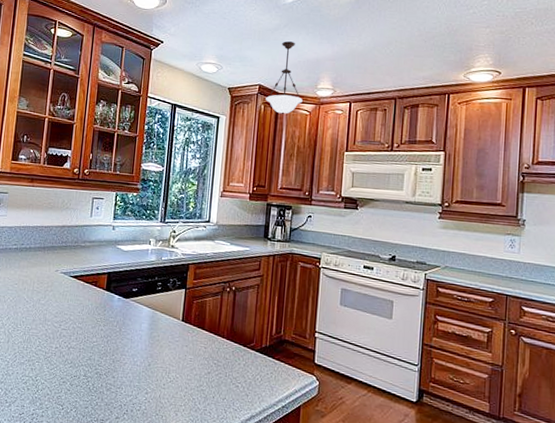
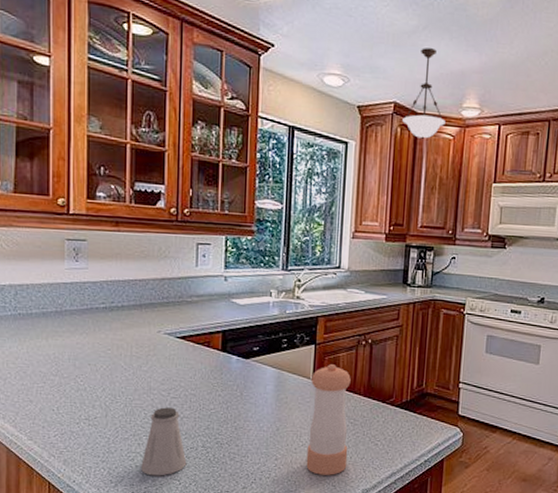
saltshaker: none [31,337,70,400] -> present [141,407,187,476]
pepper shaker: none [173,307,216,413] -> present [306,364,351,475]

